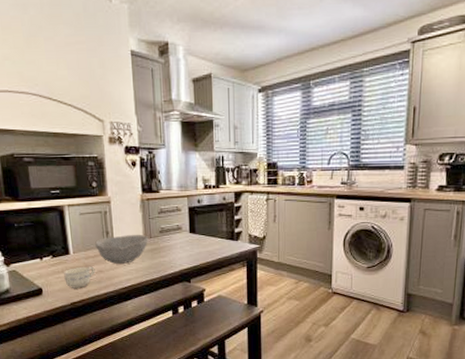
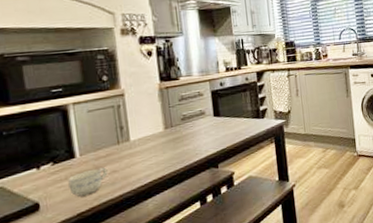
bowl: present [95,234,149,265] -> none [107,124,170,161]

